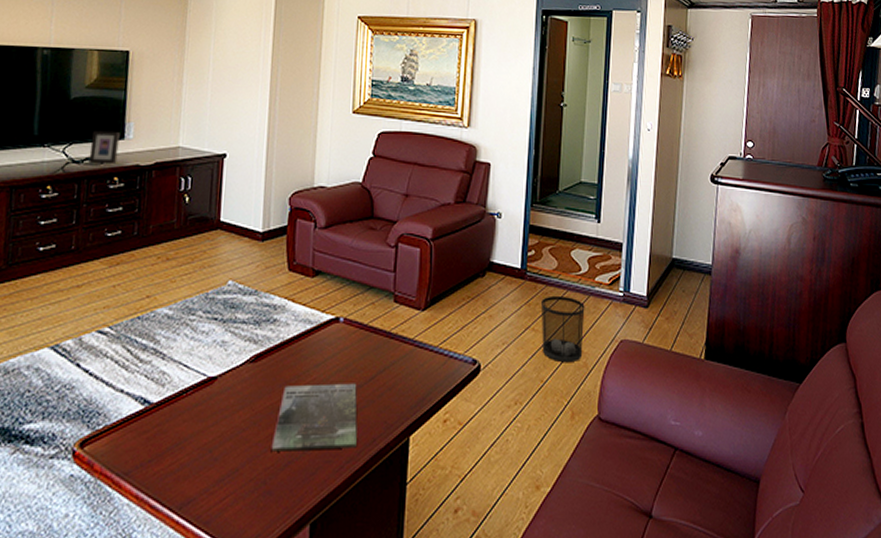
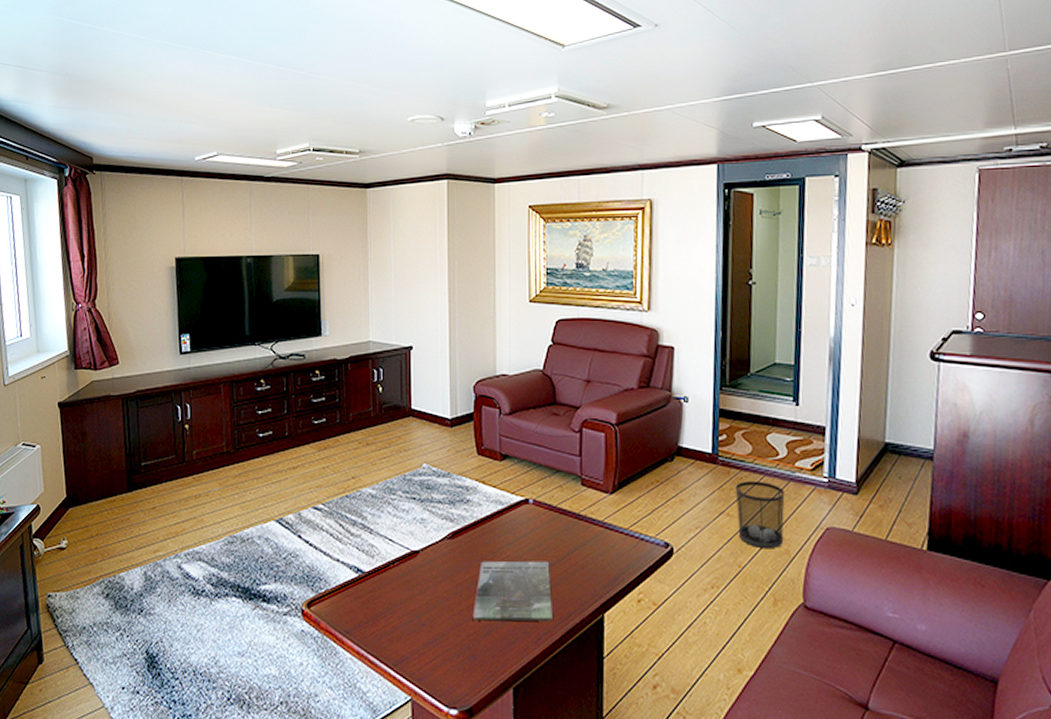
picture frame: present [88,130,120,163] -> none [293,329,318,358]

